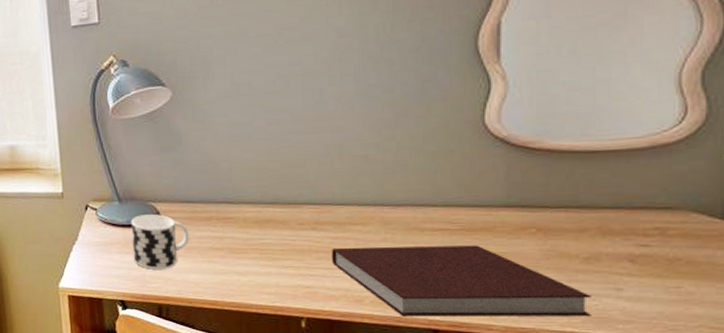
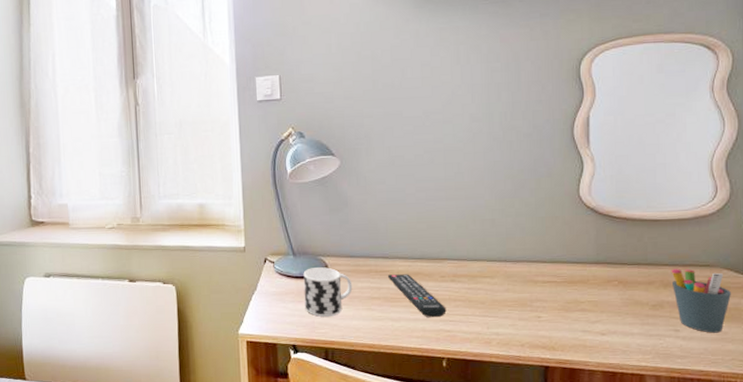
remote control: none [231,221,306,272] -> present [387,274,447,318]
notebook: present [331,245,591,317] -> none [466,295,659,356]
pen holder: none [613,212,702,293] -> present [671,269,731,333]

